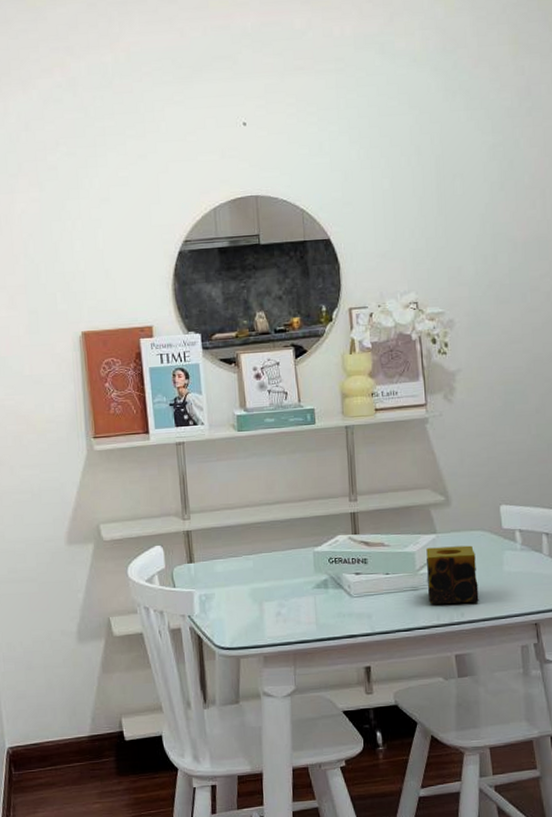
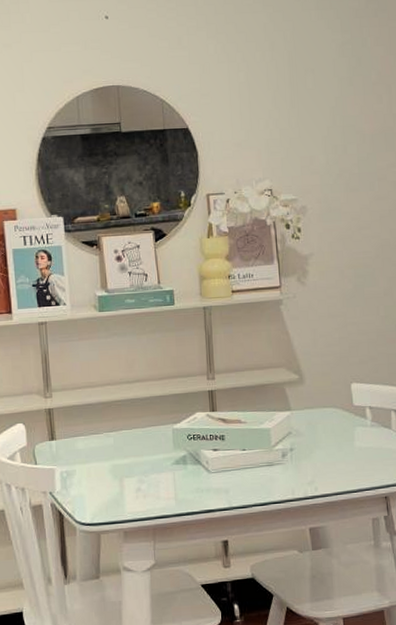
candle: present [426,545,479,604] -> none [281,422,332,479]

